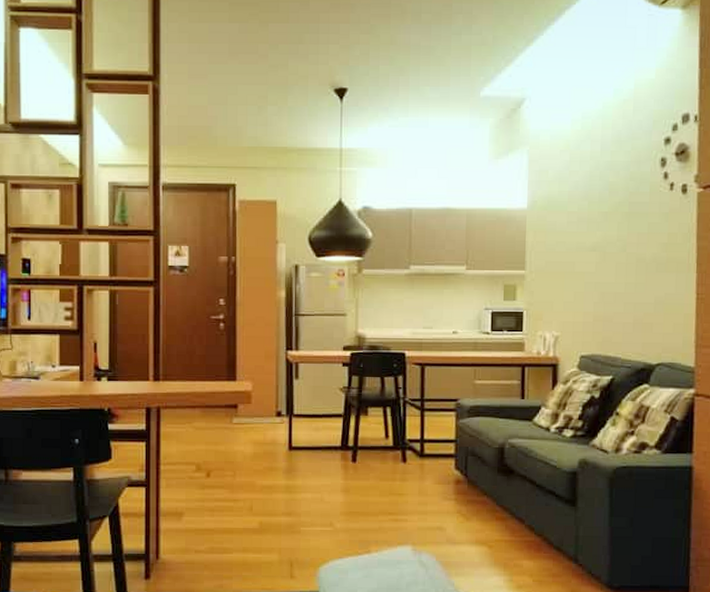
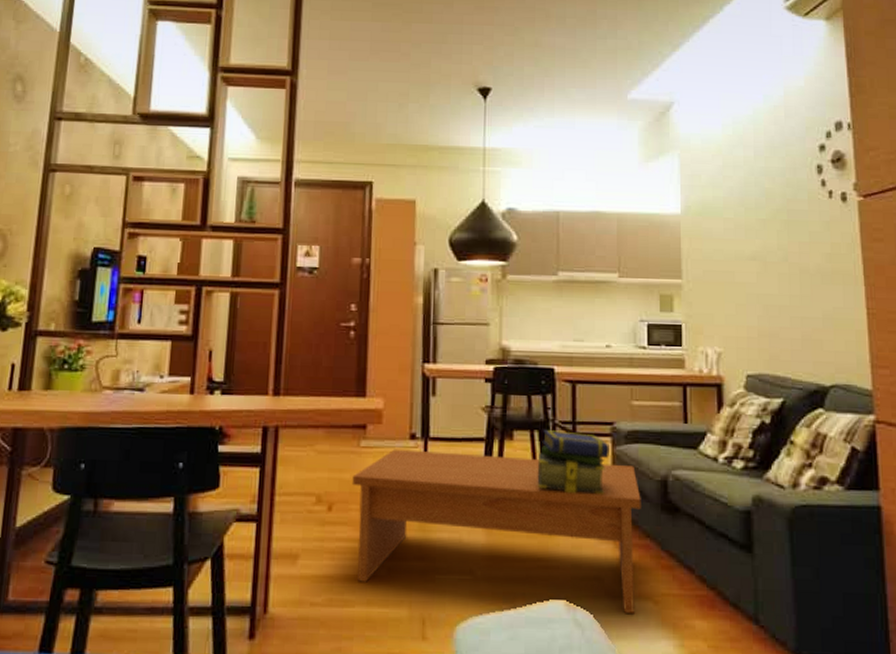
coffee table: none [227,425,480,557] -> present [352,449,641,615]
stack of books: none [389,407,454,461] -> present [537,430,609,495]

